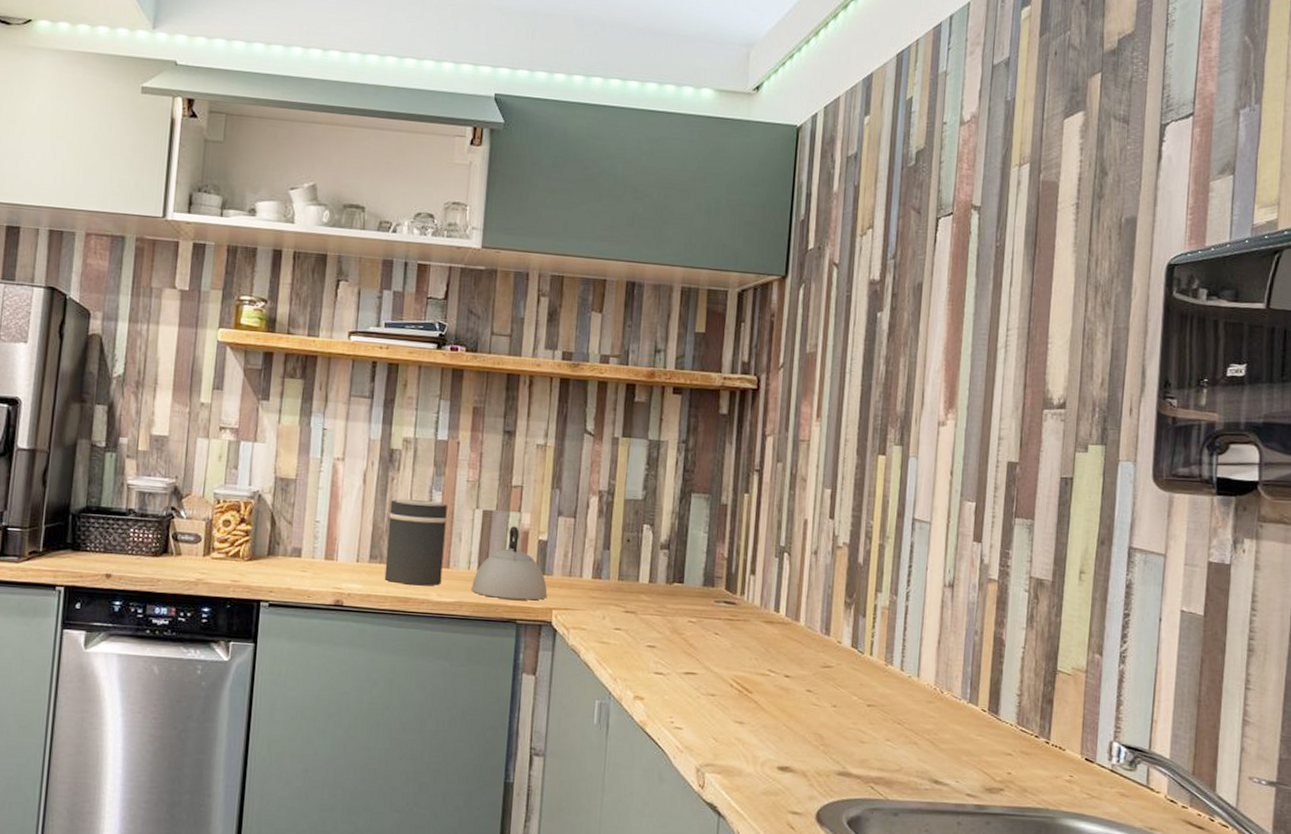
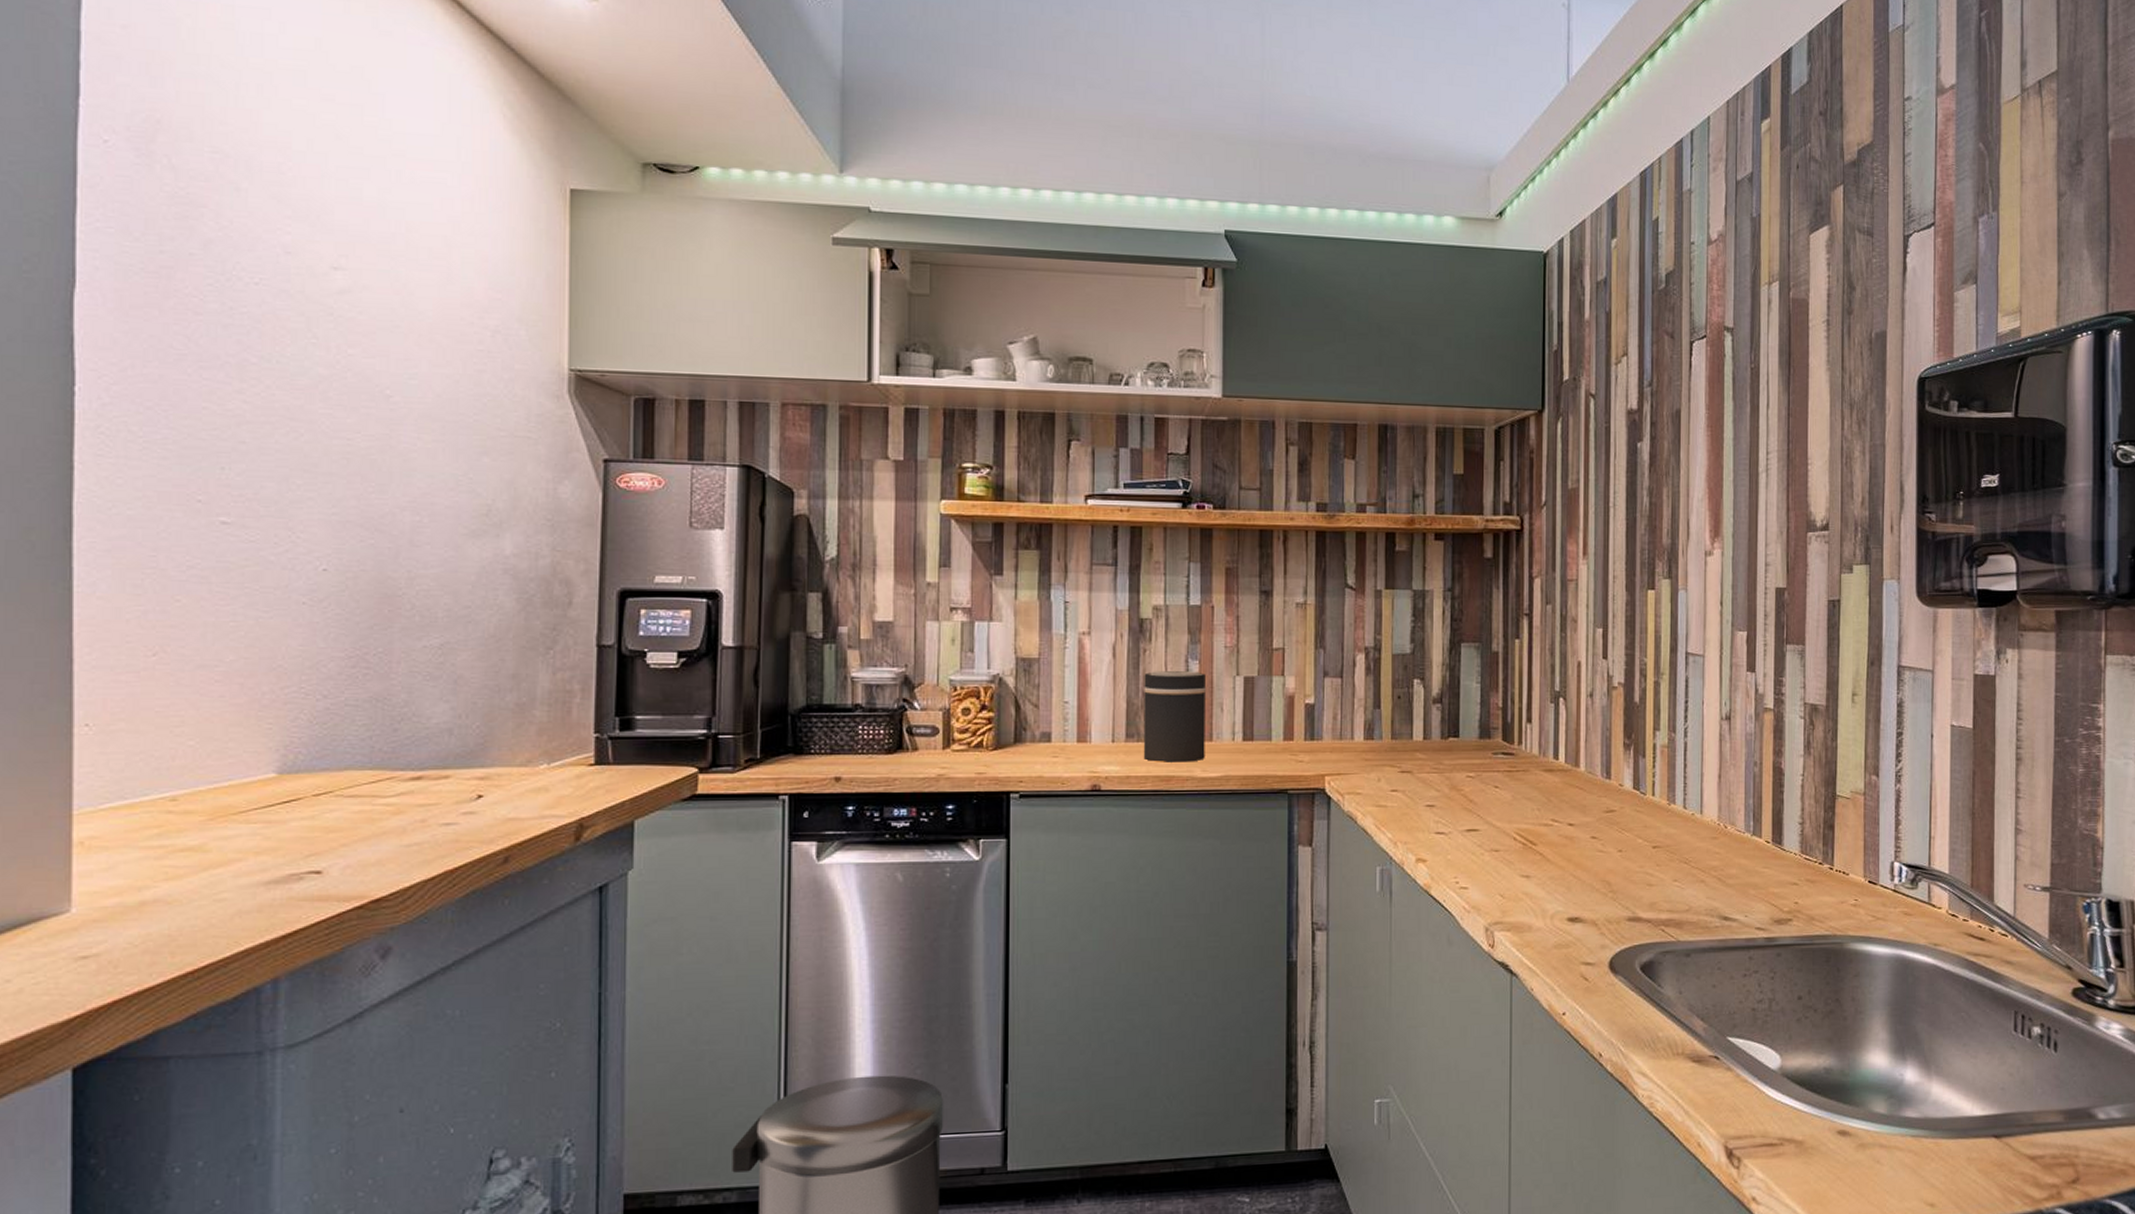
kettle: present [471,526,547,601] -> none [1238,691,1318,768]

